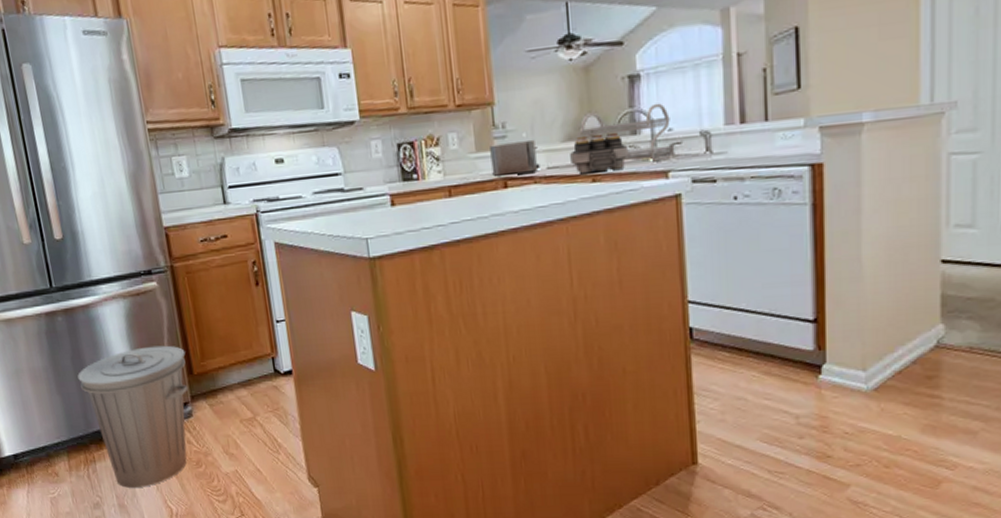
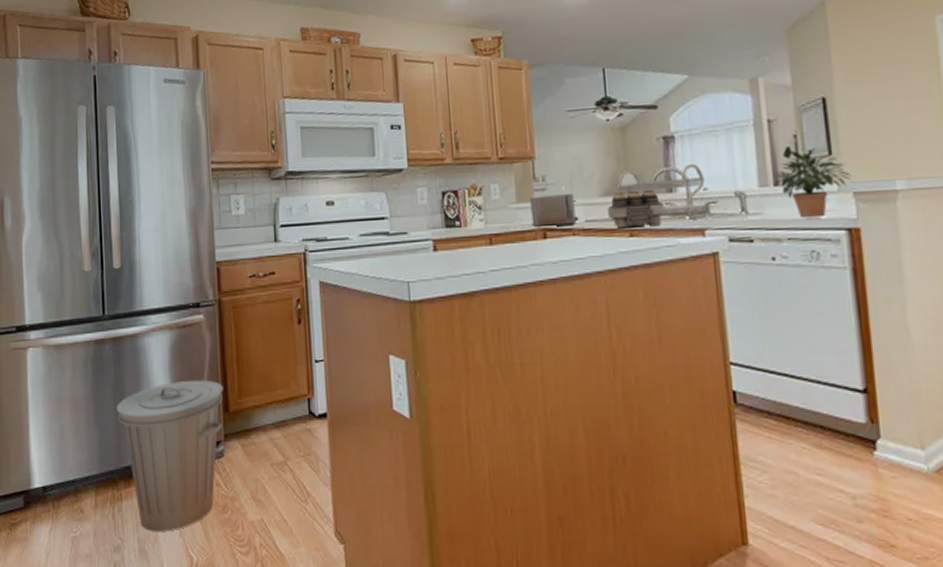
potted plant: none [740,80,818,156] -> present [773,146,851,219]

